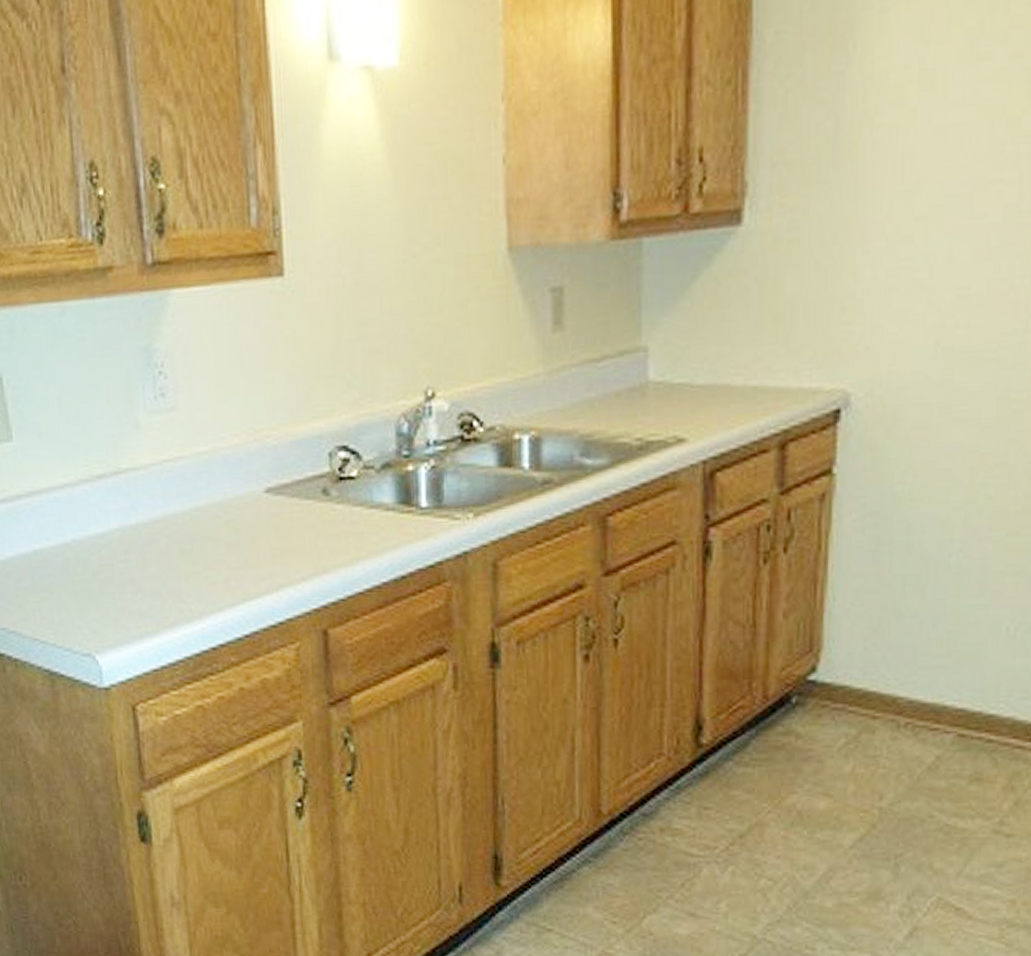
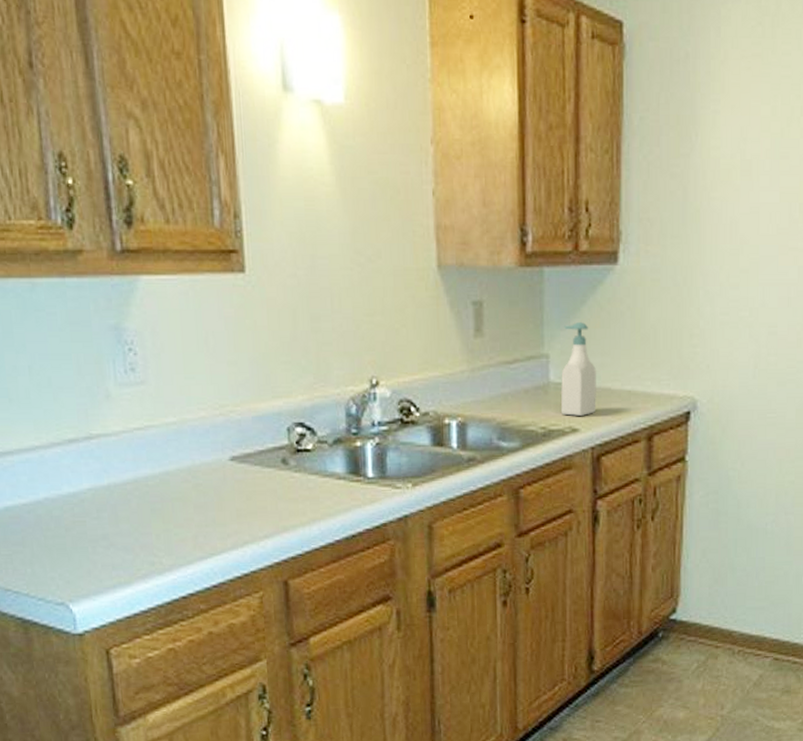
soap bottle: none [663,303,710,423] -> present [561,322,596,416]

